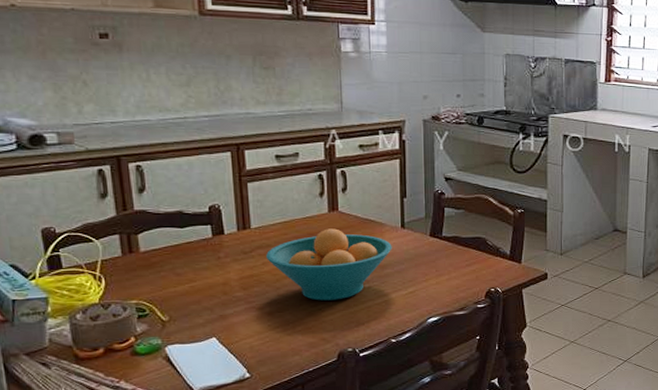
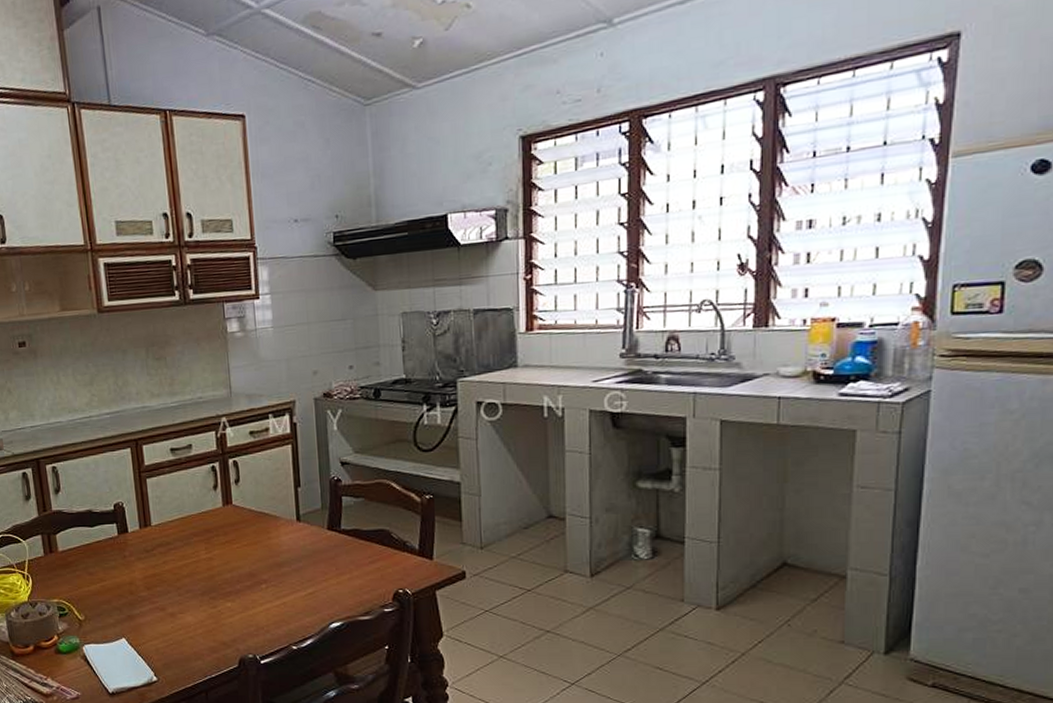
fruit bowl: present [266,228,392,301] -> none [166,523,289,602]

